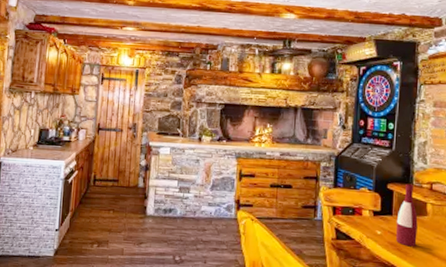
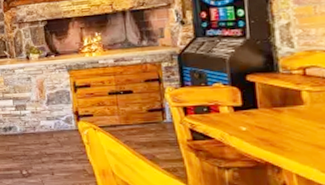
wine bottle: present [395,183,418,247] -> none [264,72,295,141]

